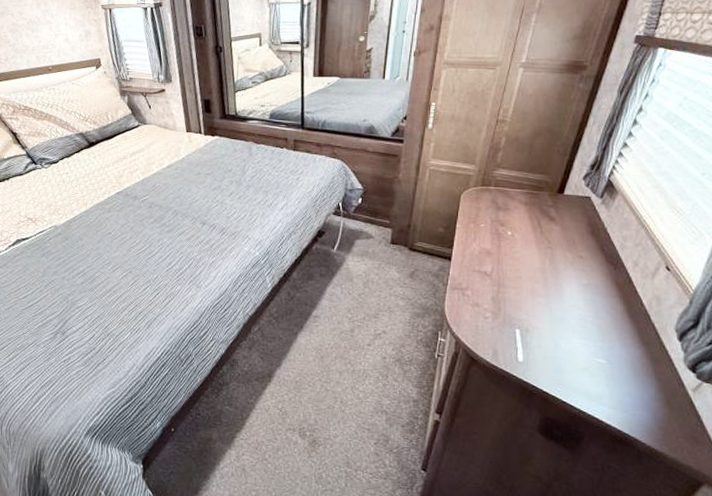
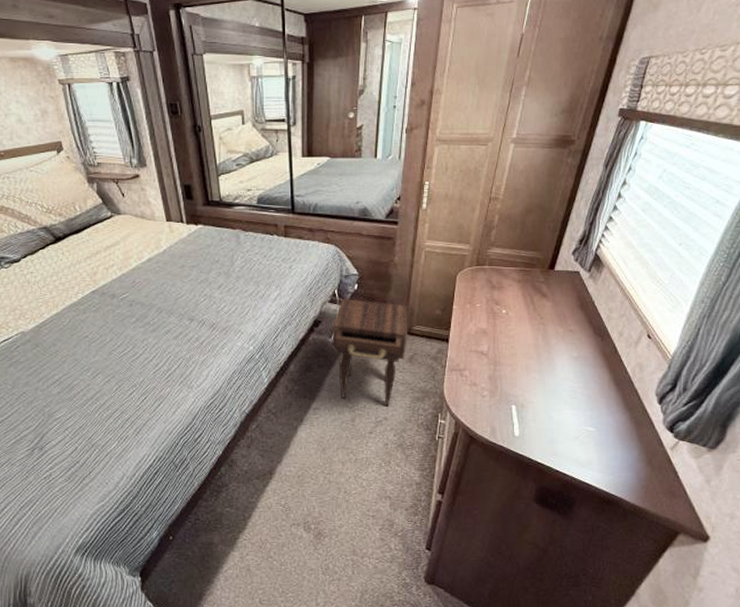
nightstand: none [334,211,411,320] -> present [332,298,408,407]

